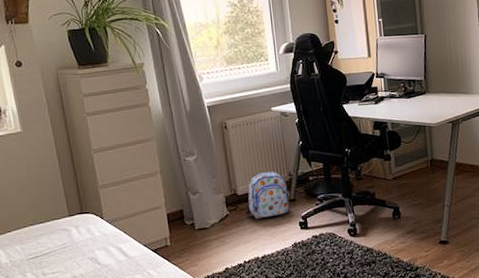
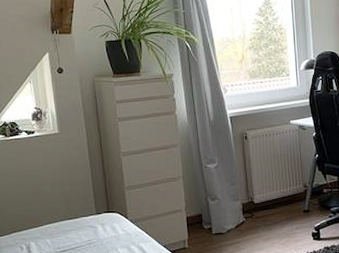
backpack: present [245,171,289,220] -> none [260,182,304,228]

